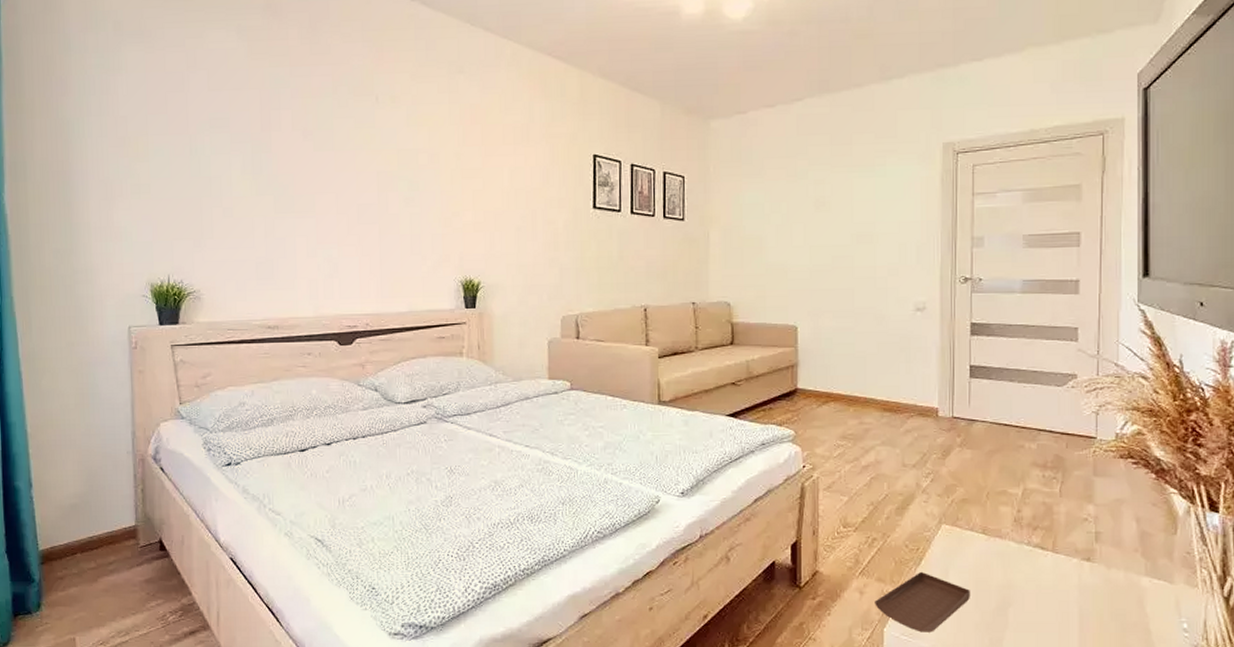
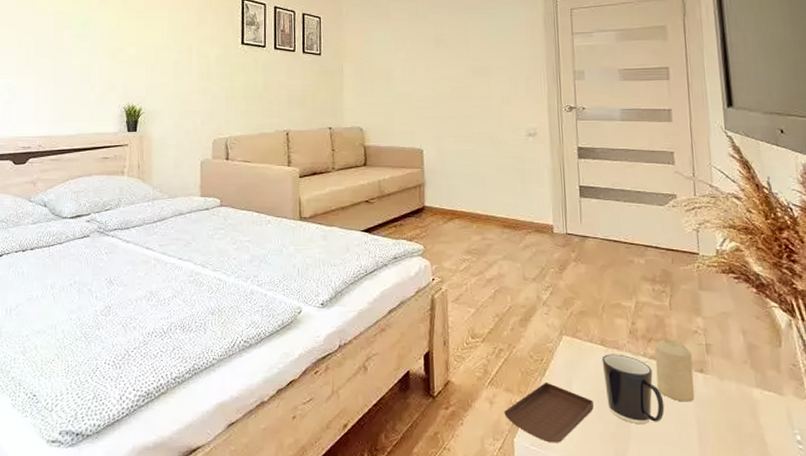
mug: none [982,543,1046,614] -> present [602,354,665,425]
candle: none [1040,526,1079,591] -> present [654,338,695,402]

